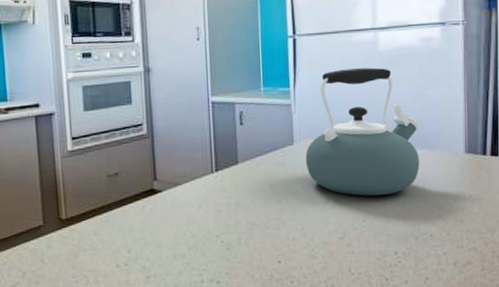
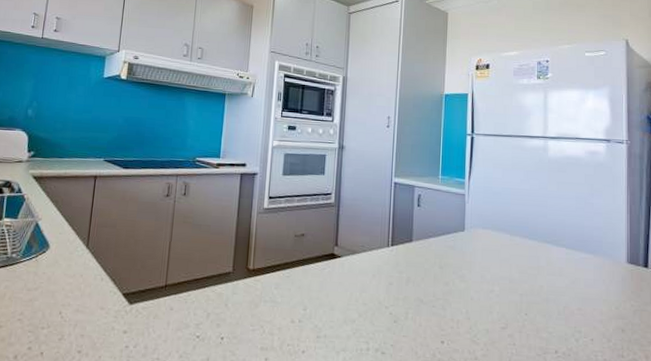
kettle: present [305,67,420,196] -> none [474,169,584,292]

